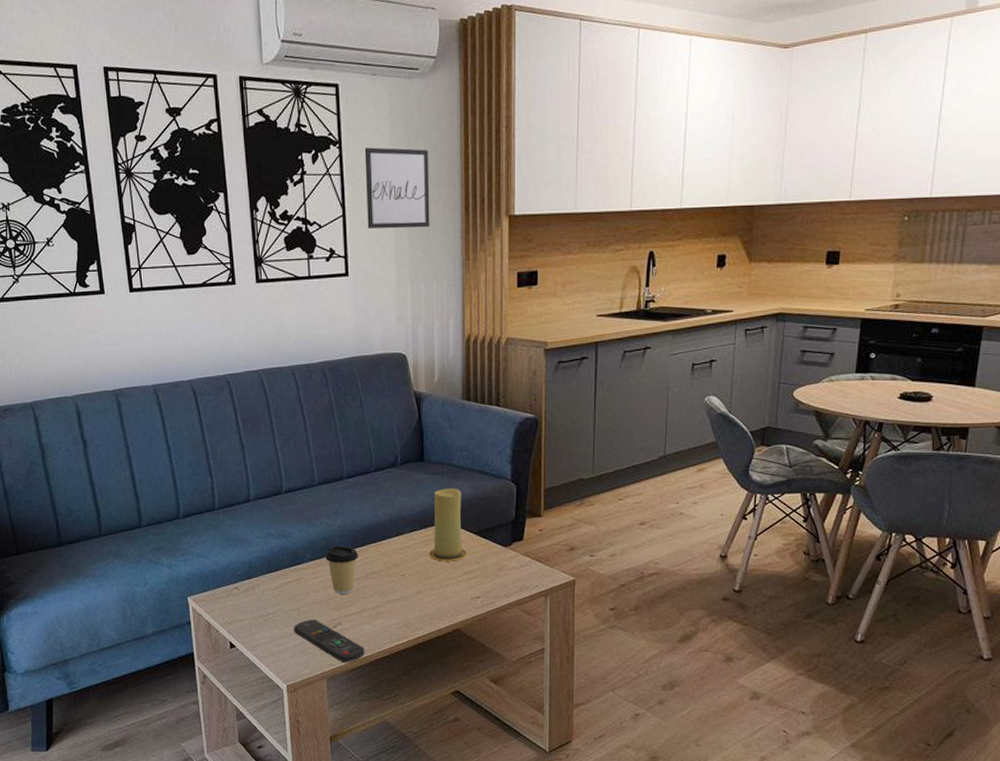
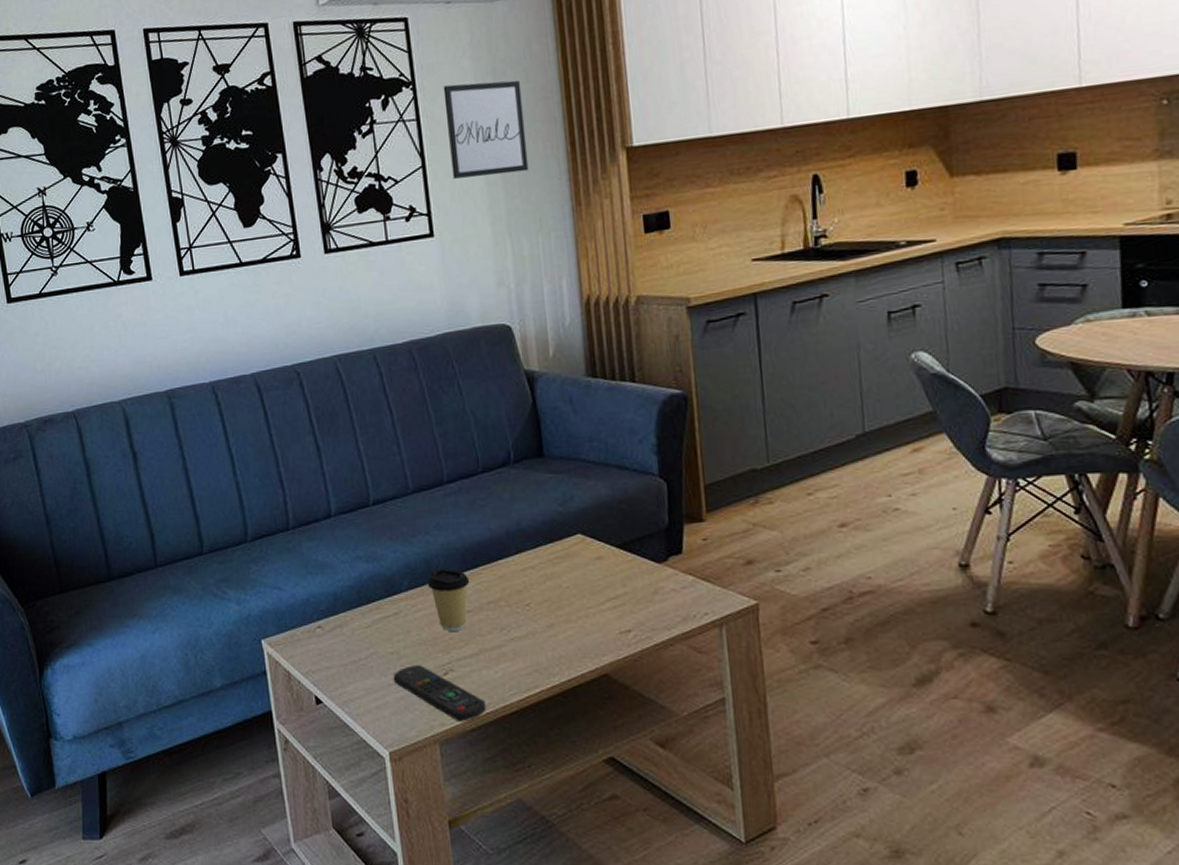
candle: present [428,488,467,562] -> none [558,489,610,585]

